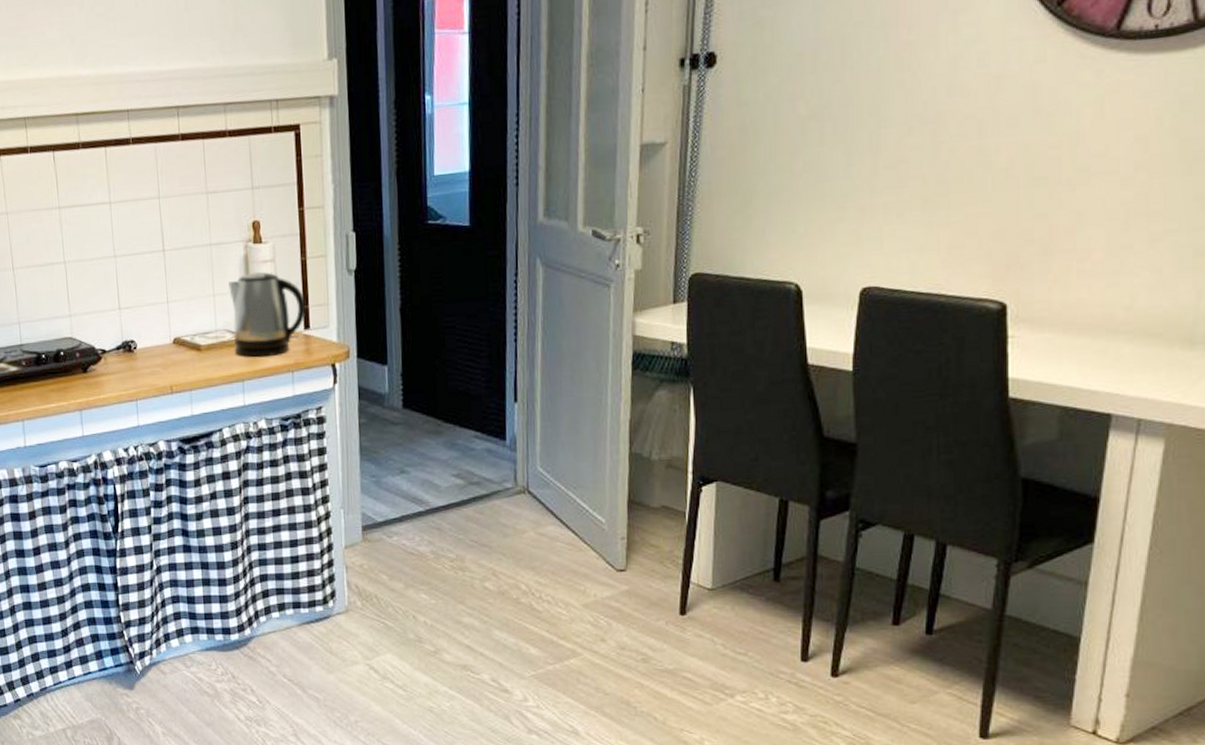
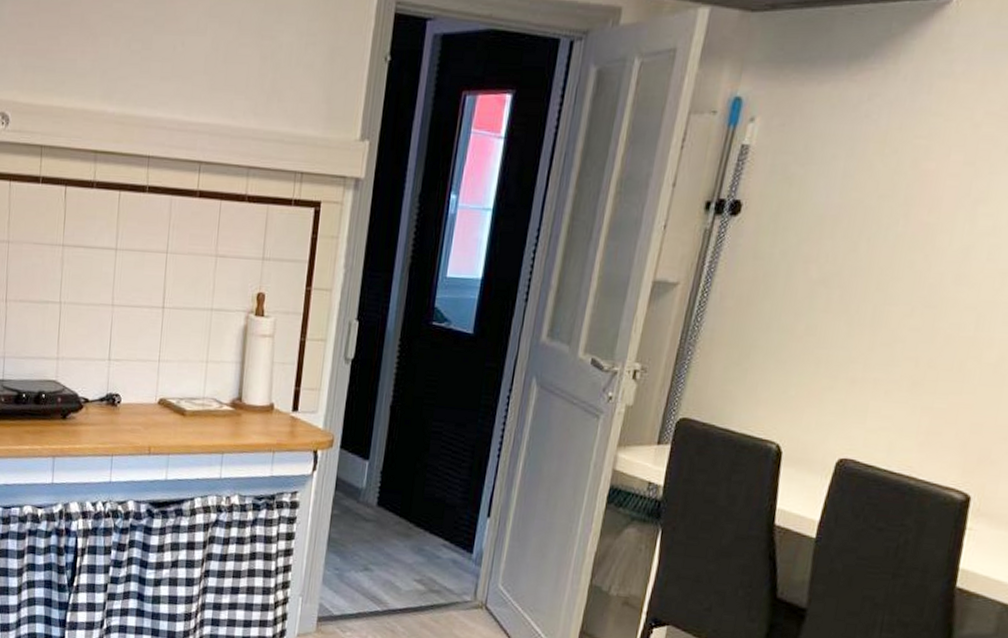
kettle: present [228,271,307,357] -> none [218,345,299,433]

